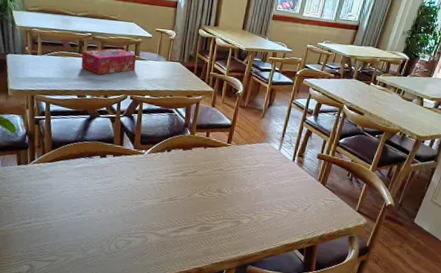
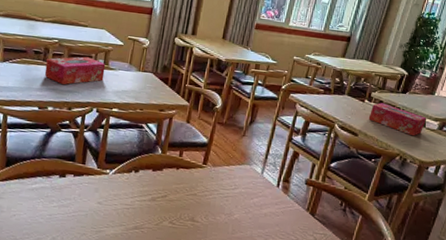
tissue box: none [373,85,424,114] -> present [368,103,426,136]

